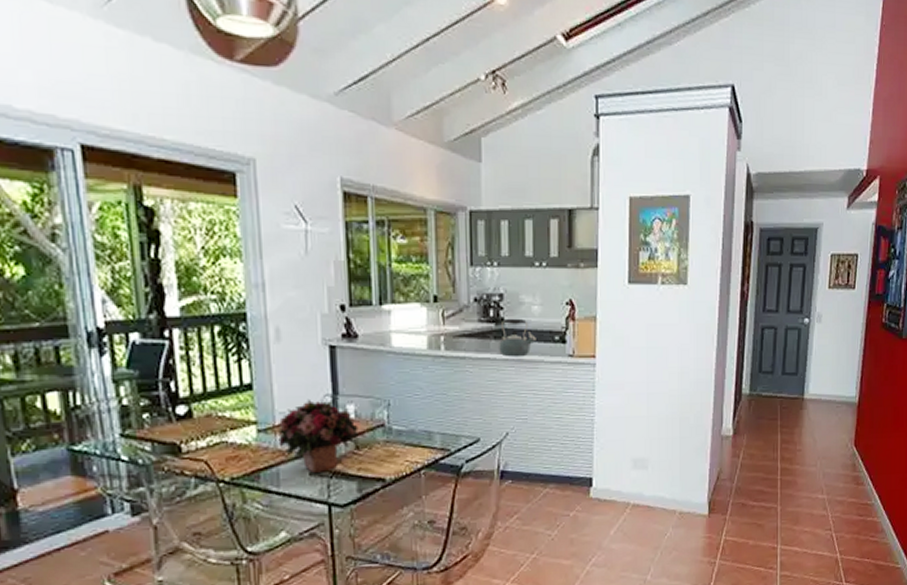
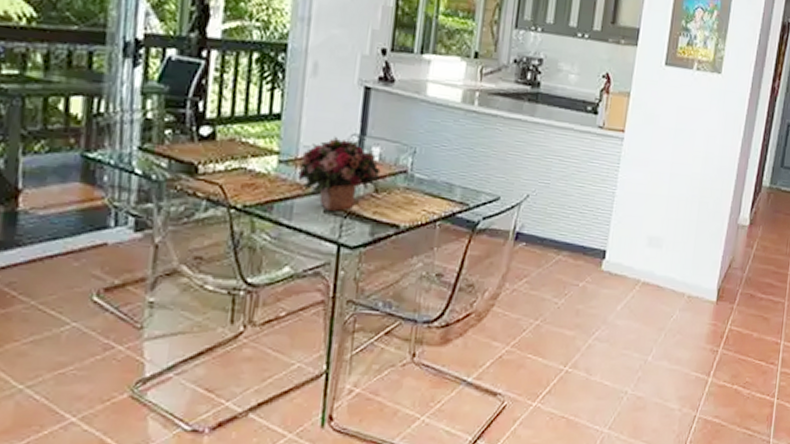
kettle: present [498,318,536,357] -> none [530,83,569,123]

